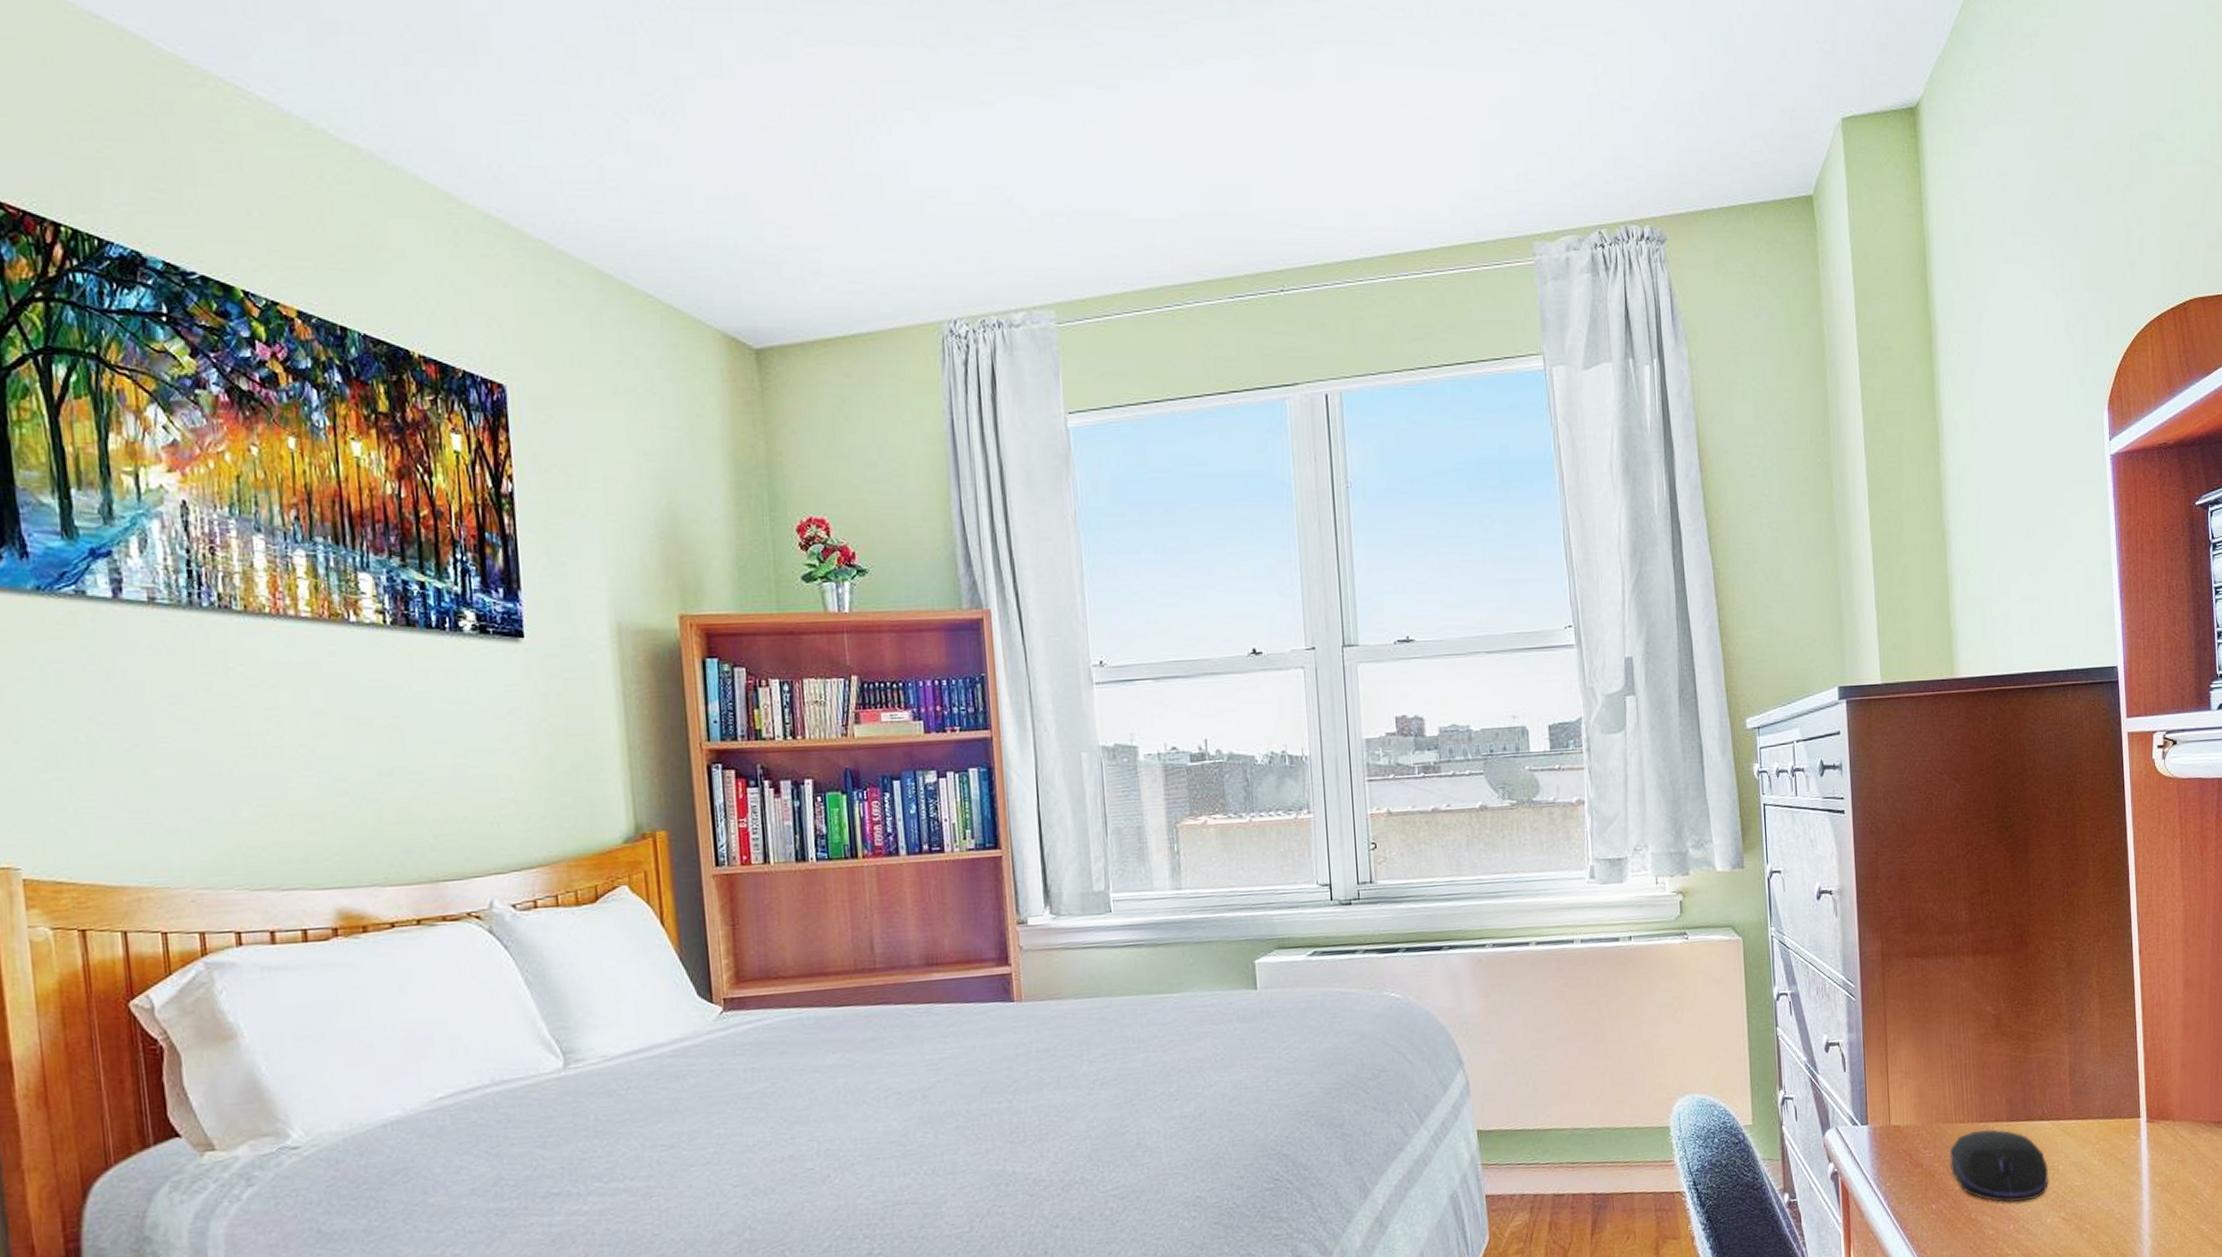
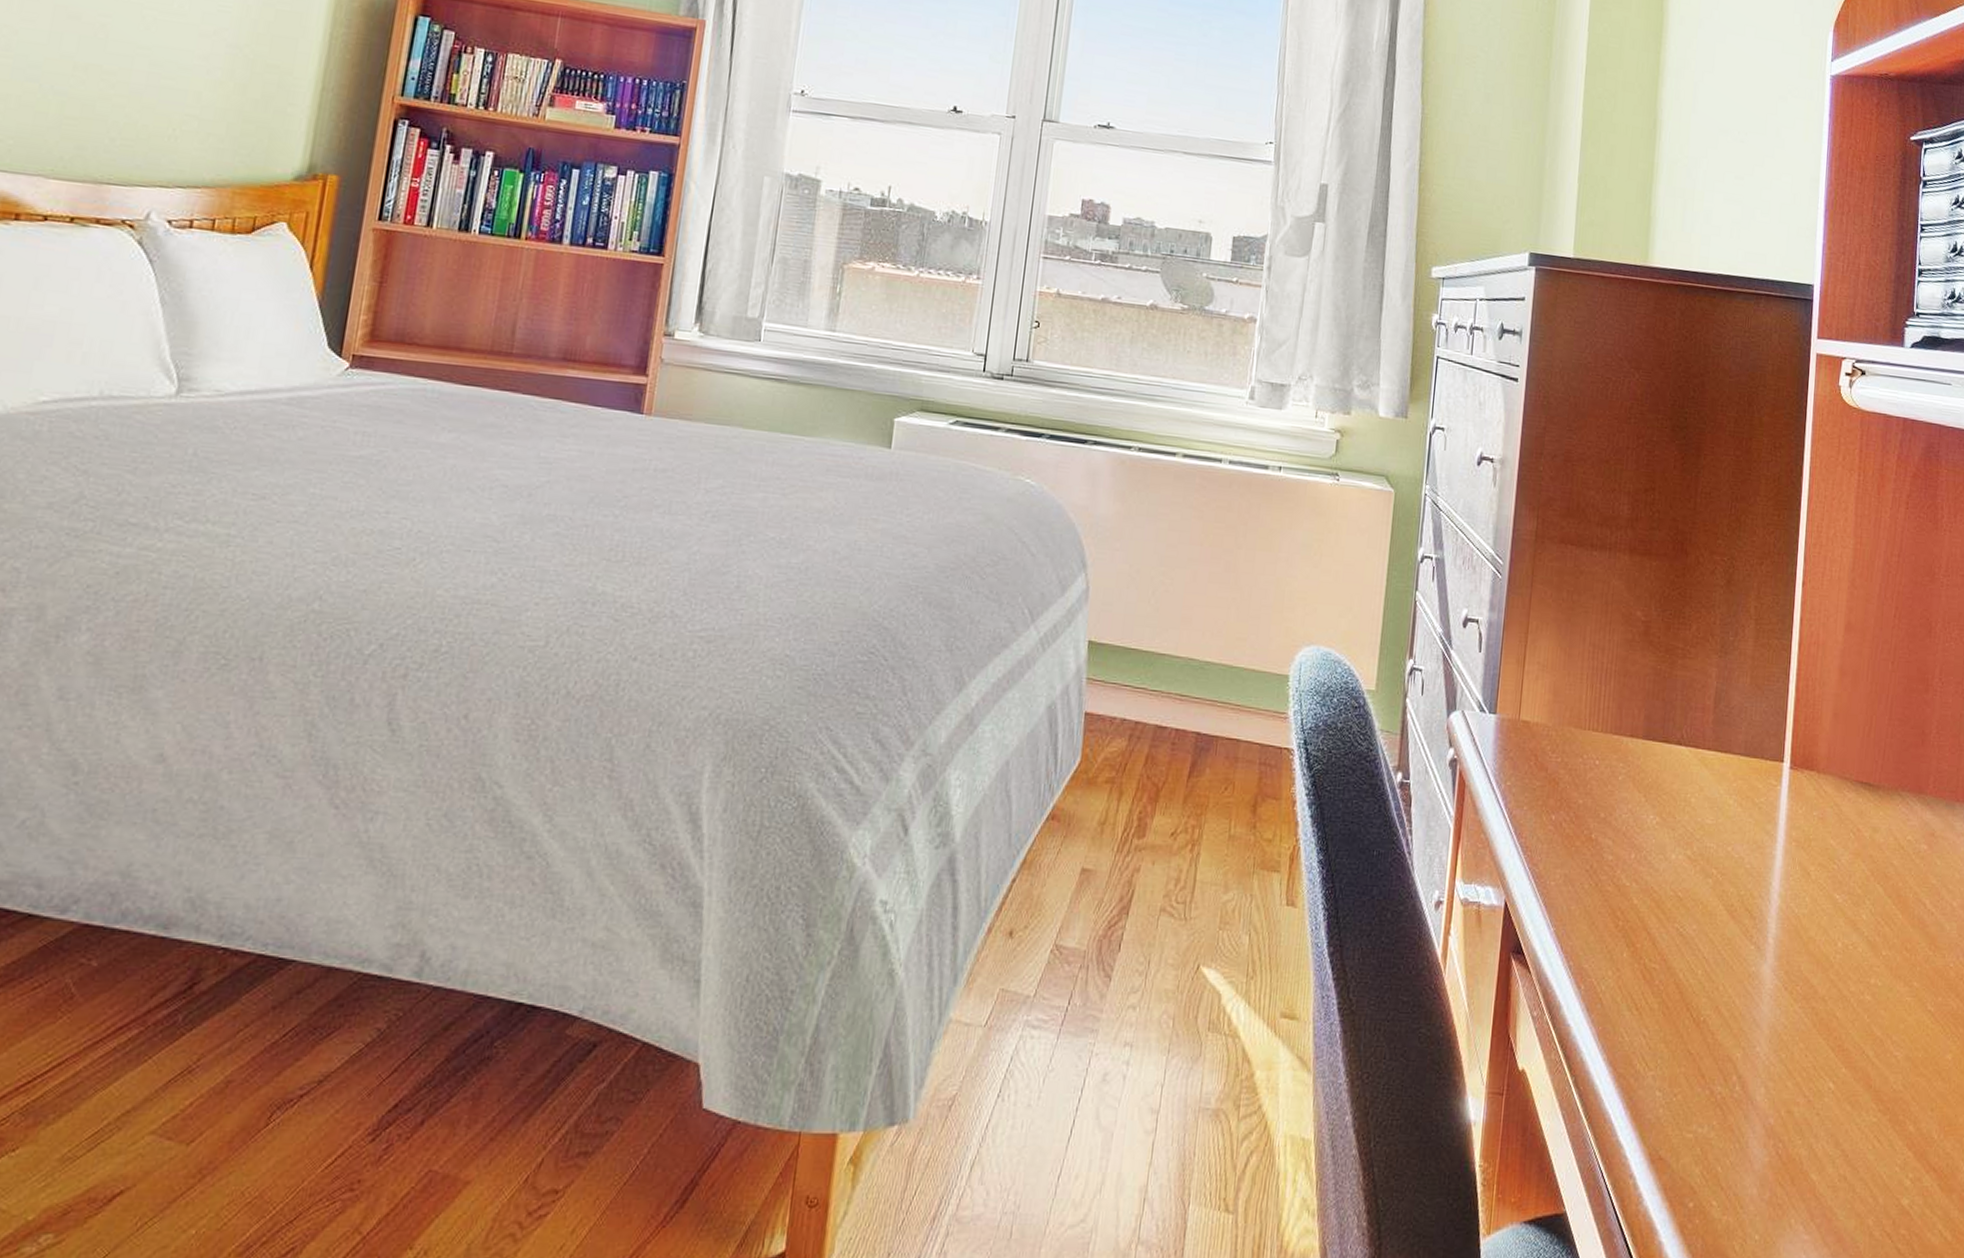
computer mouse: present [1950,1129,2049,1203] -> none [1577,743,1680,831]

